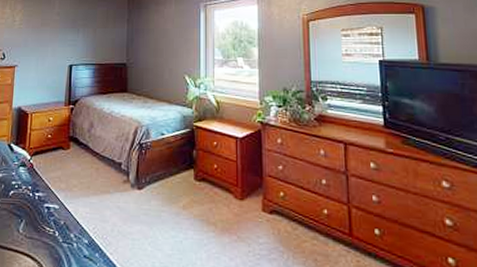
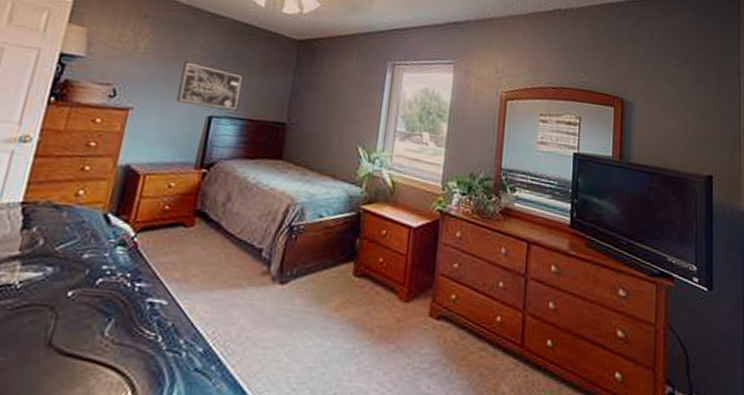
wall art: none [46,25,92,60] -> present [176,60,245,113]

